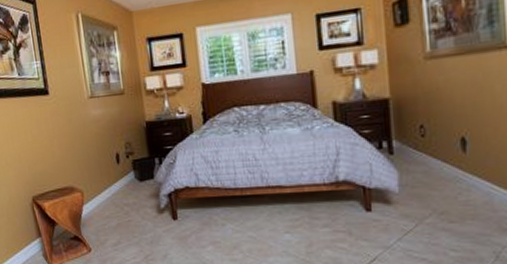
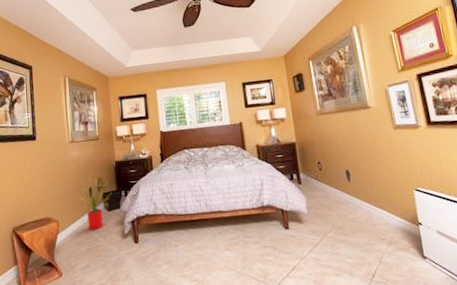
house plant: none [98,138,143,203] -> present [75,175,112,230]

